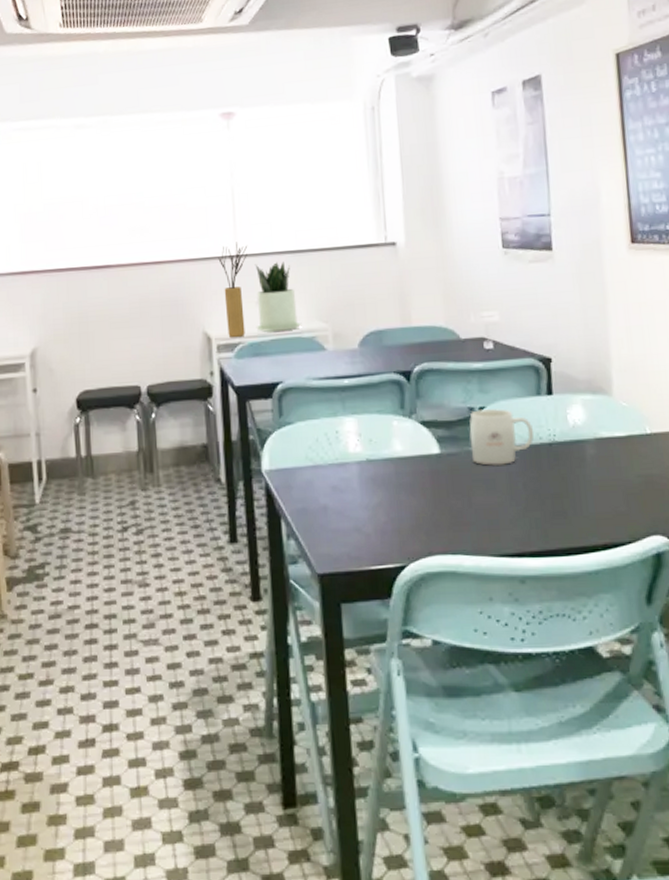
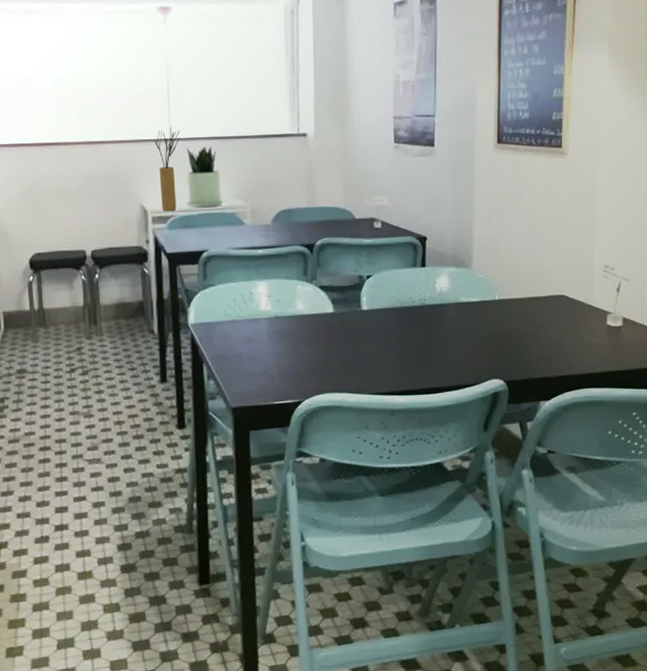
mug: present [469,408,535,466] -> none [358,277,409,323]

